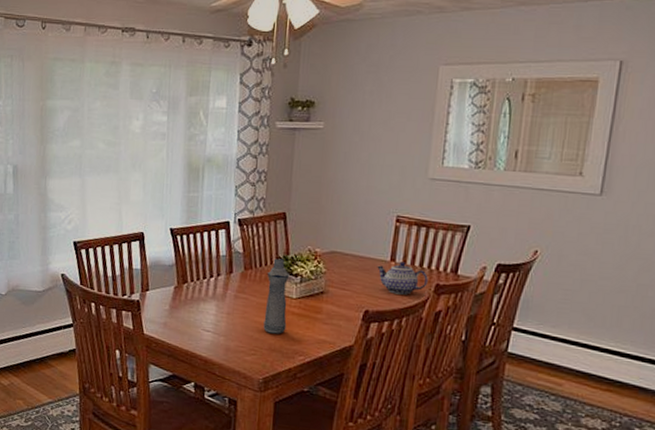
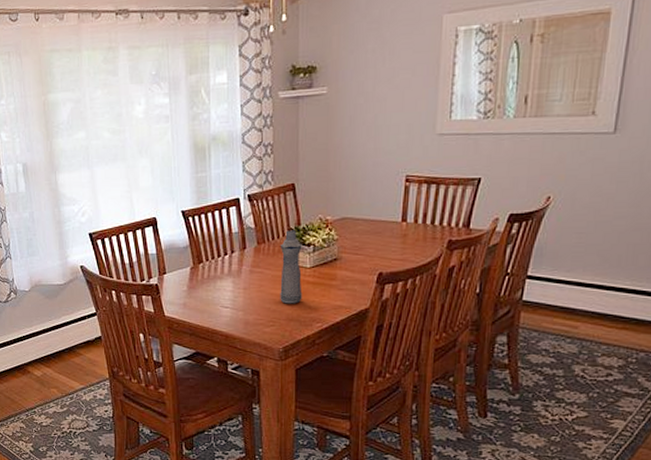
teapot: present [377,262,428,295] -> none [388,221,440,254]

